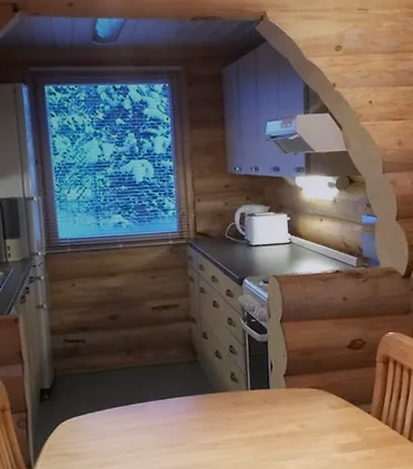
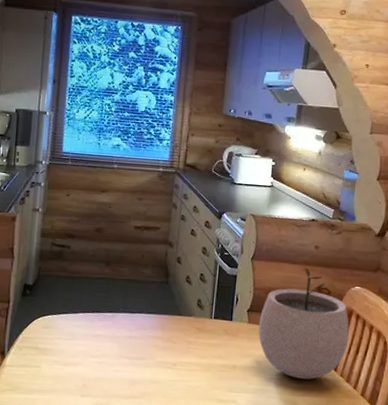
plant pot: none [297,320,390,435] -> present [258,266,349,380]

